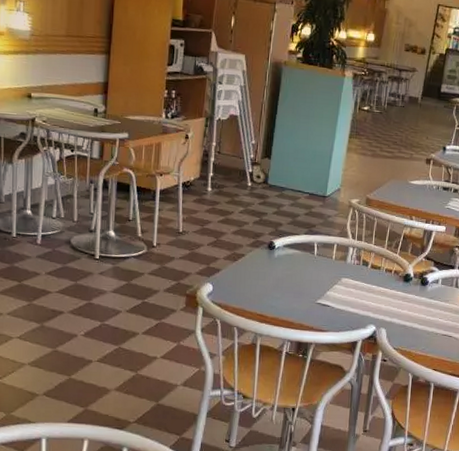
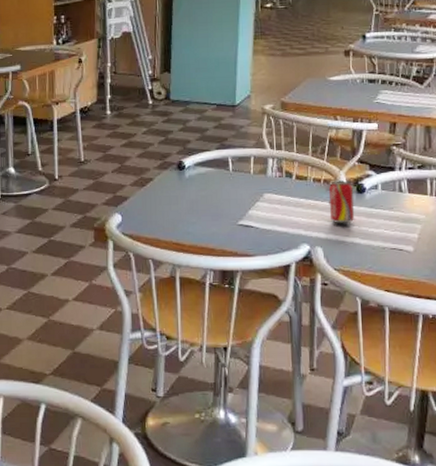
soda can: none [395,273,419,311] -> present [329,180,355,224]

